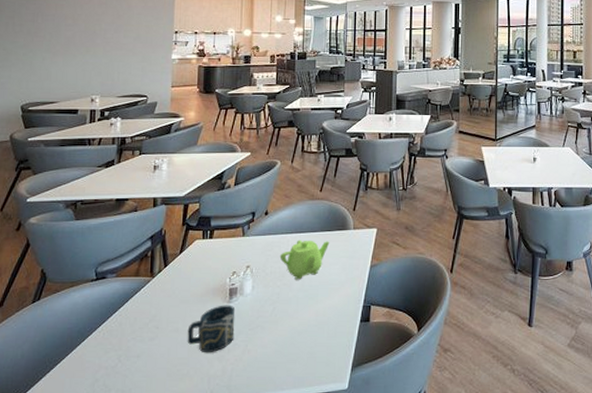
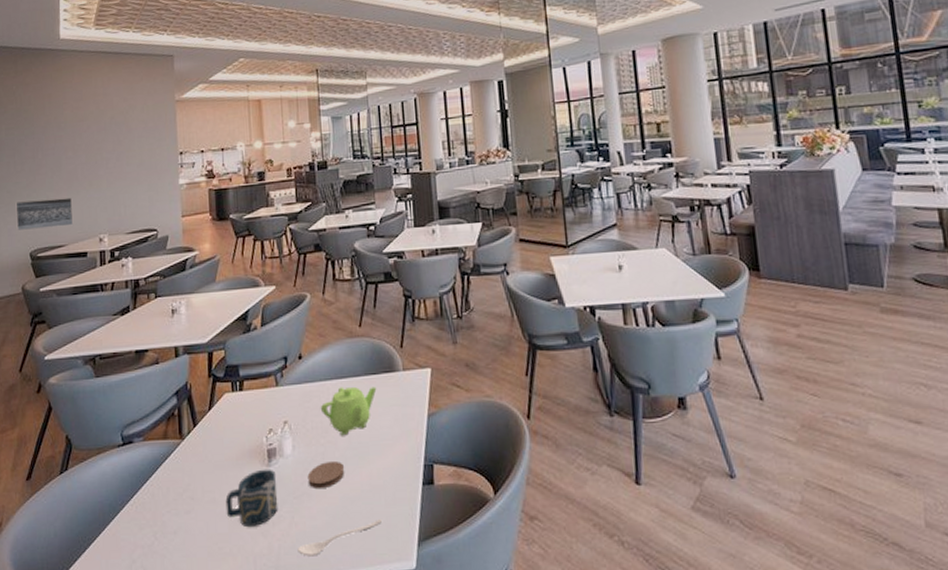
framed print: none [9,59,68,86] -> present [15,197,74,232]
spoon: none [248,348,323,378] -> present [297,518,382,557]
coaster: none [262,300,296,323] -> present [307,460,345,490]

